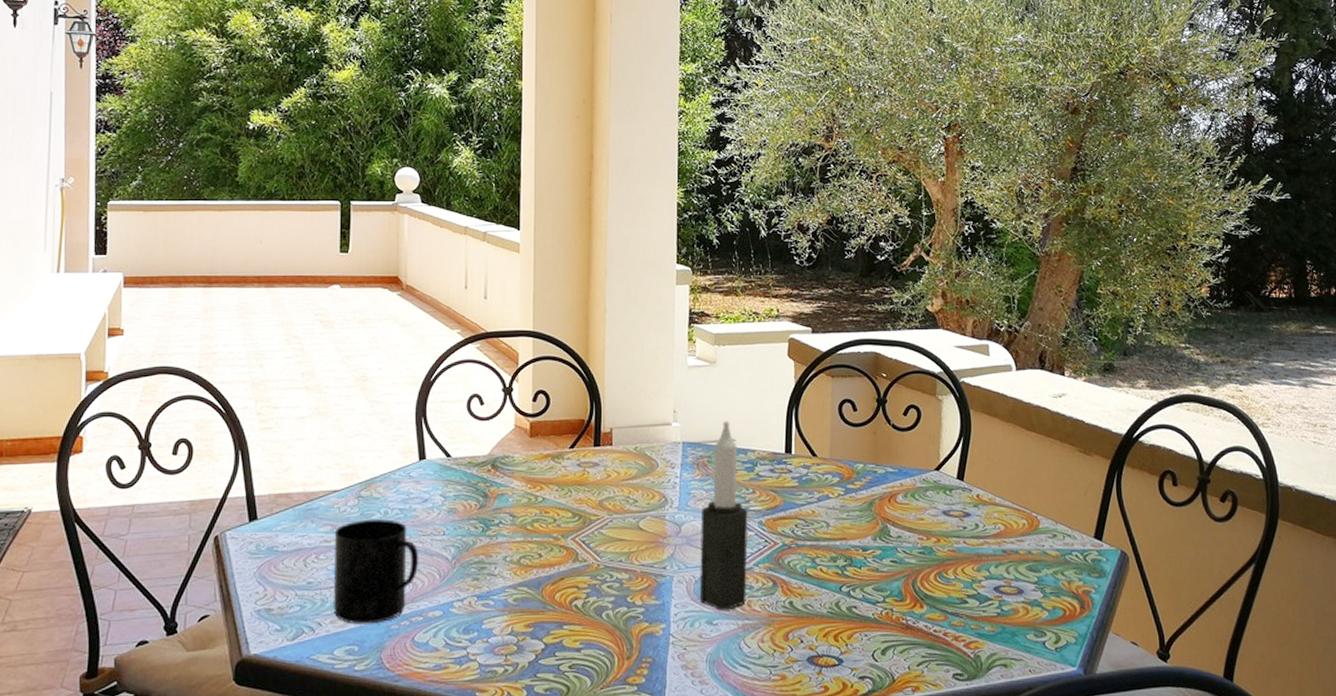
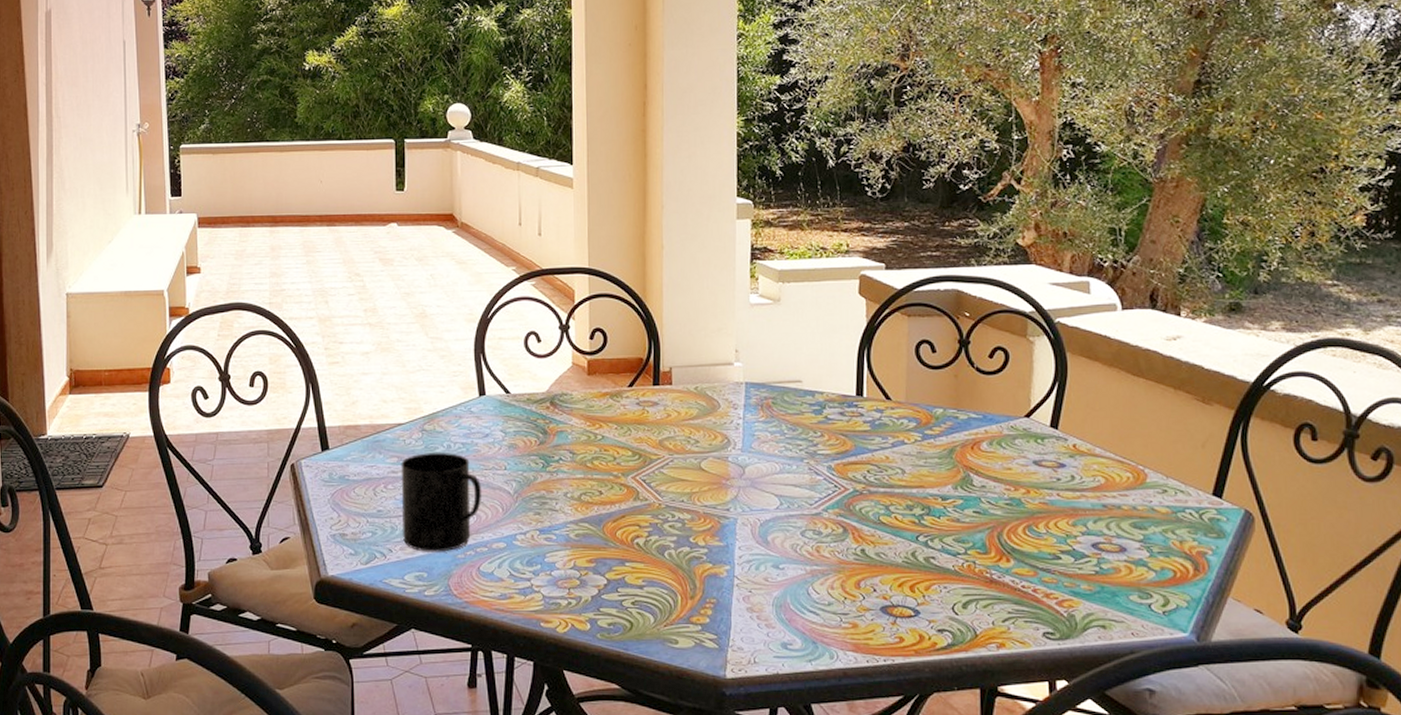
candle: present [699,421,748,610] -> none [764,361,816,555]

